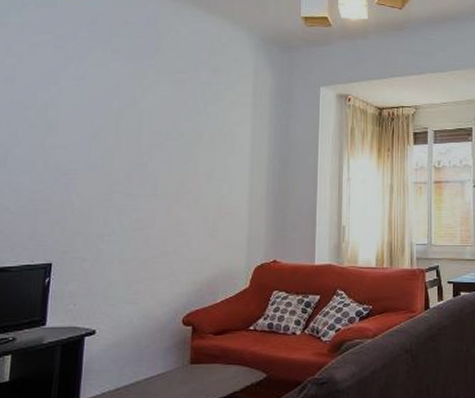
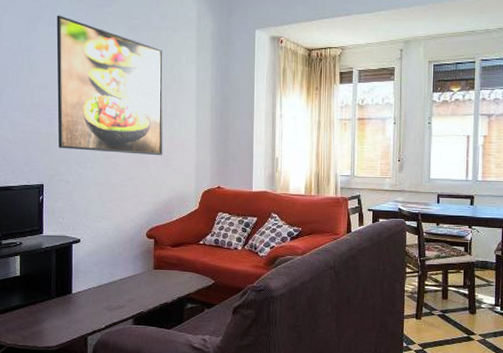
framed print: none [75,67,213,226] -> present [56,15,163,156]

